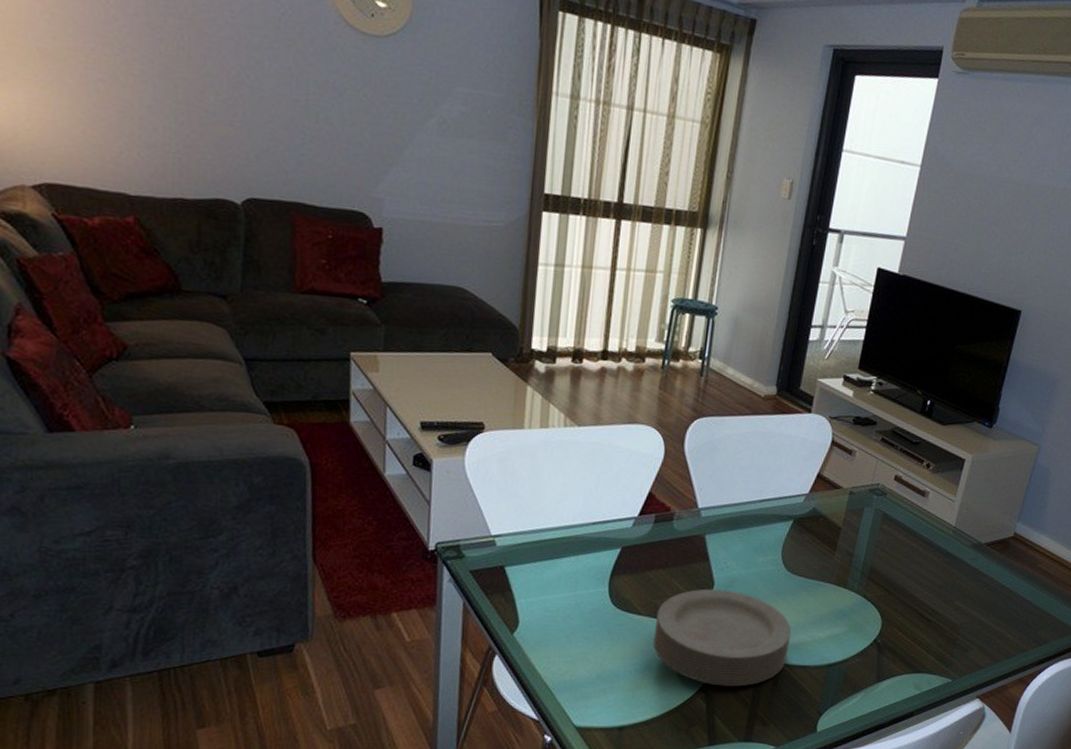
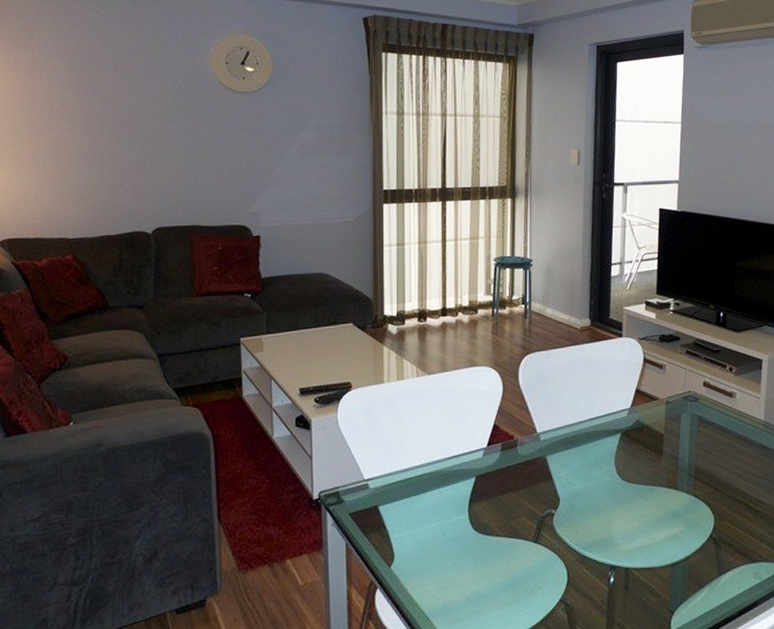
plate: present [653,588,792,687] -> none [512,504,635,596]

